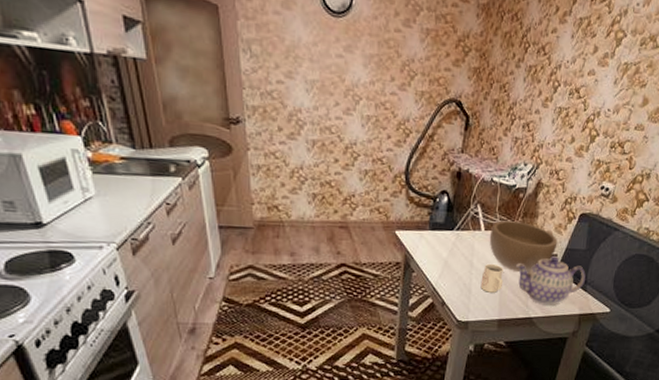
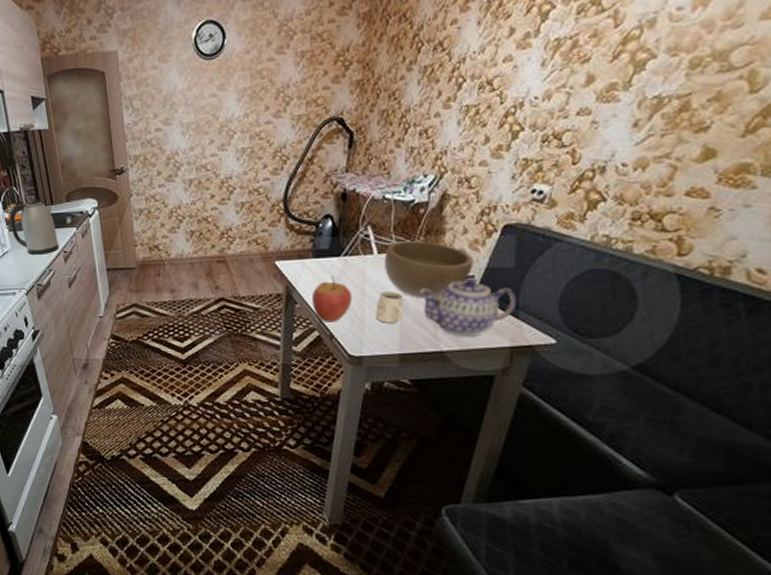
kettle: none [93,140,160,205] -> present [9,200,59,254]
fruit: none [427,247,462,291] -> present [312,275,353,322]

